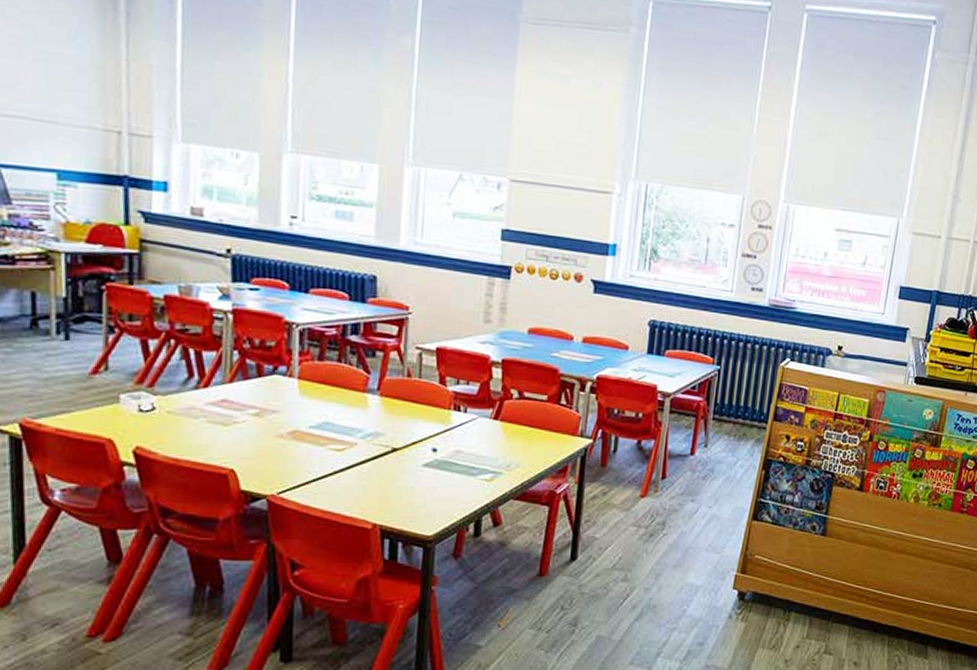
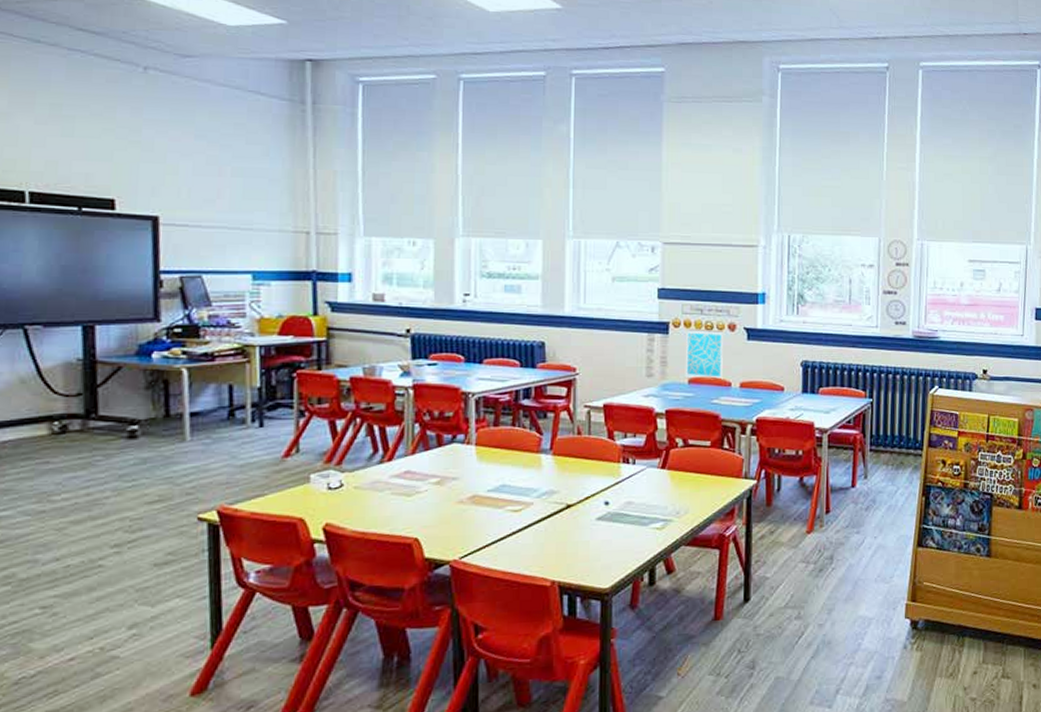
wall art: none [524,275,570,333] -> present [685,329,724,380]

